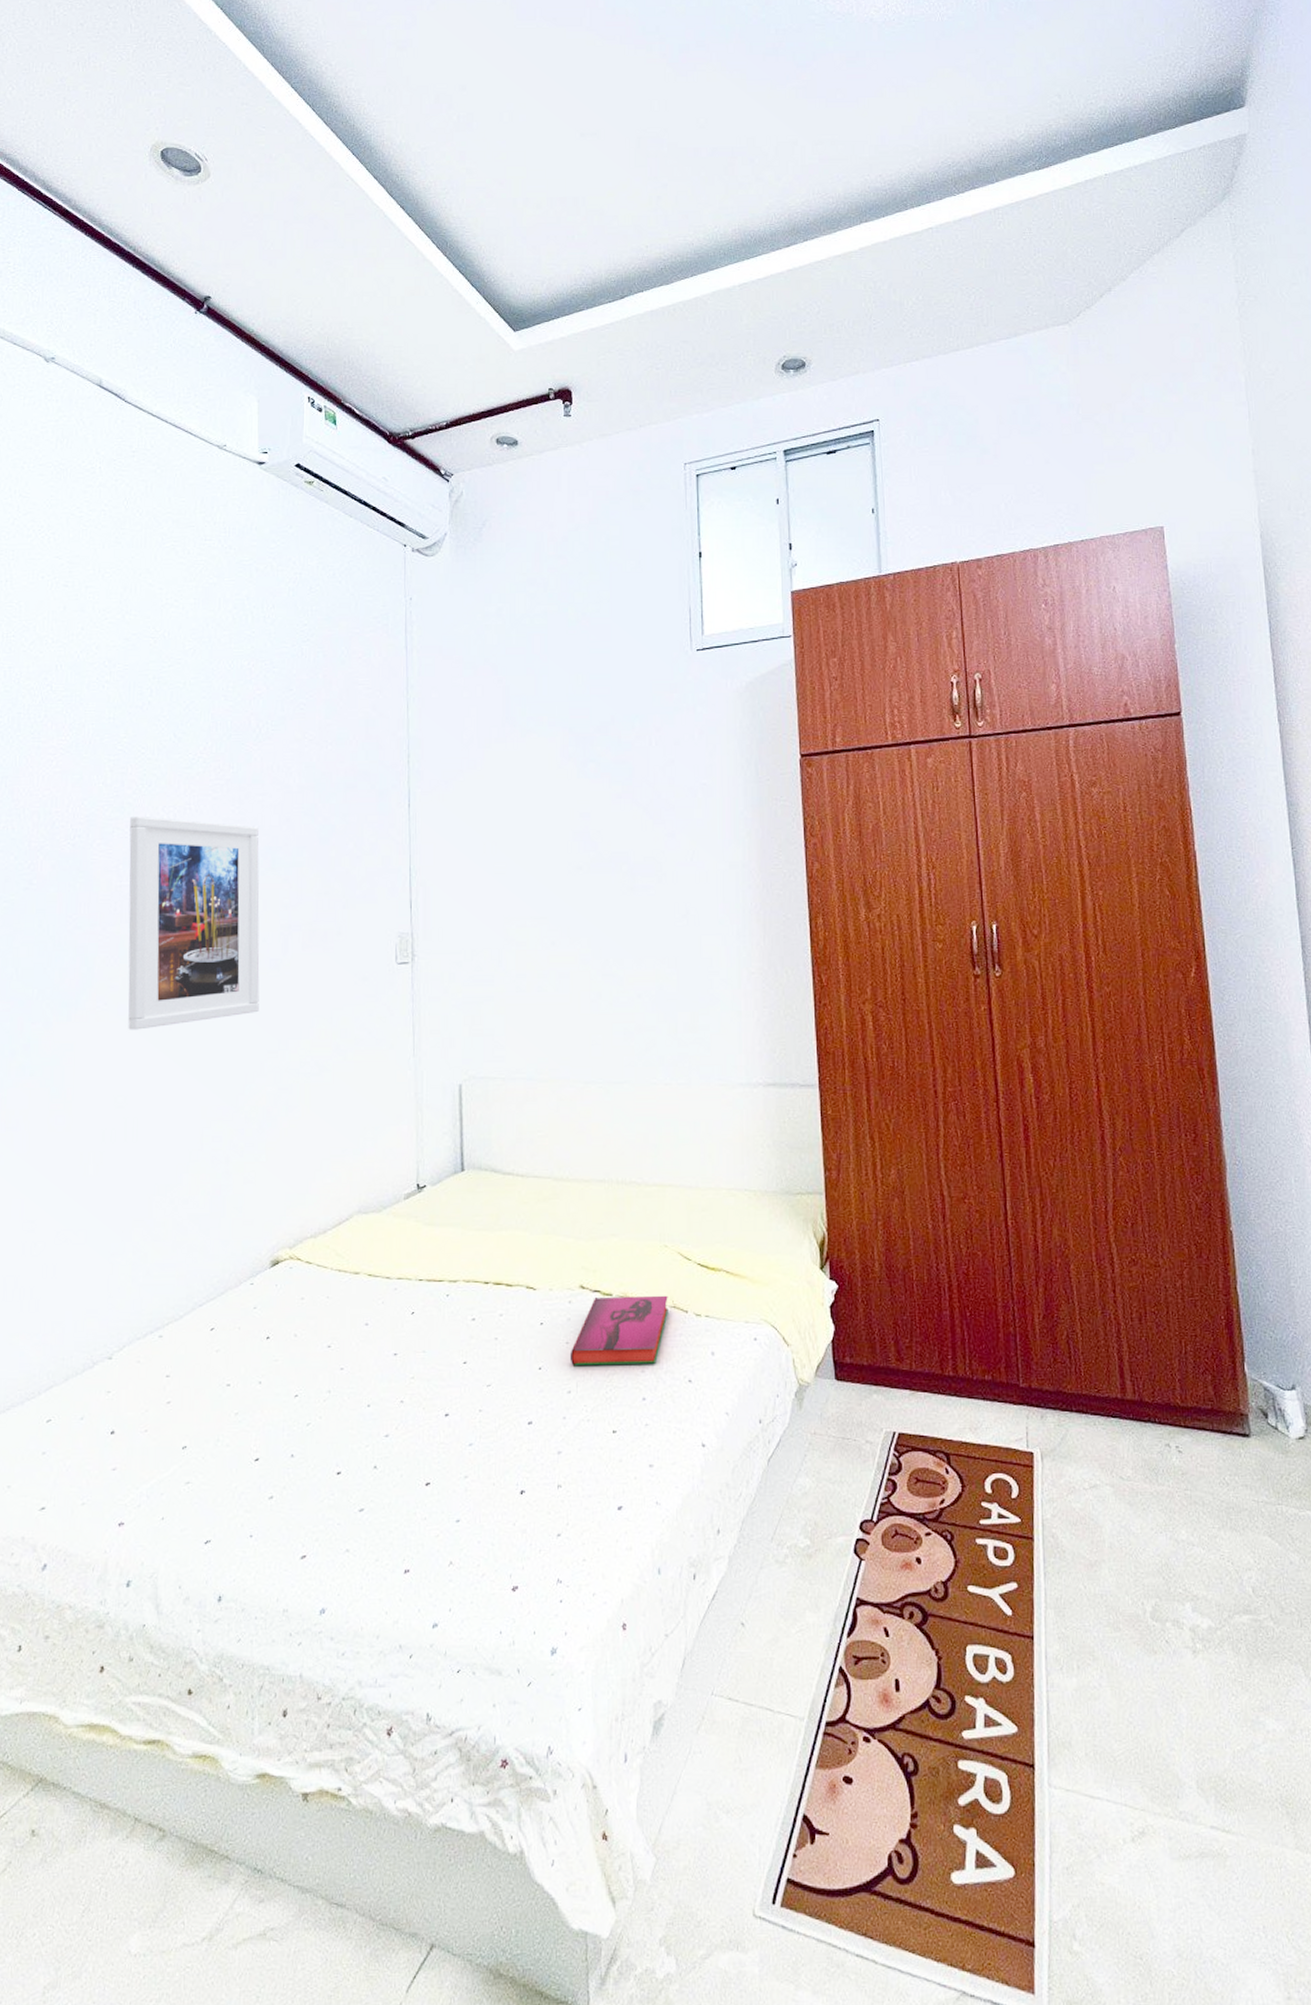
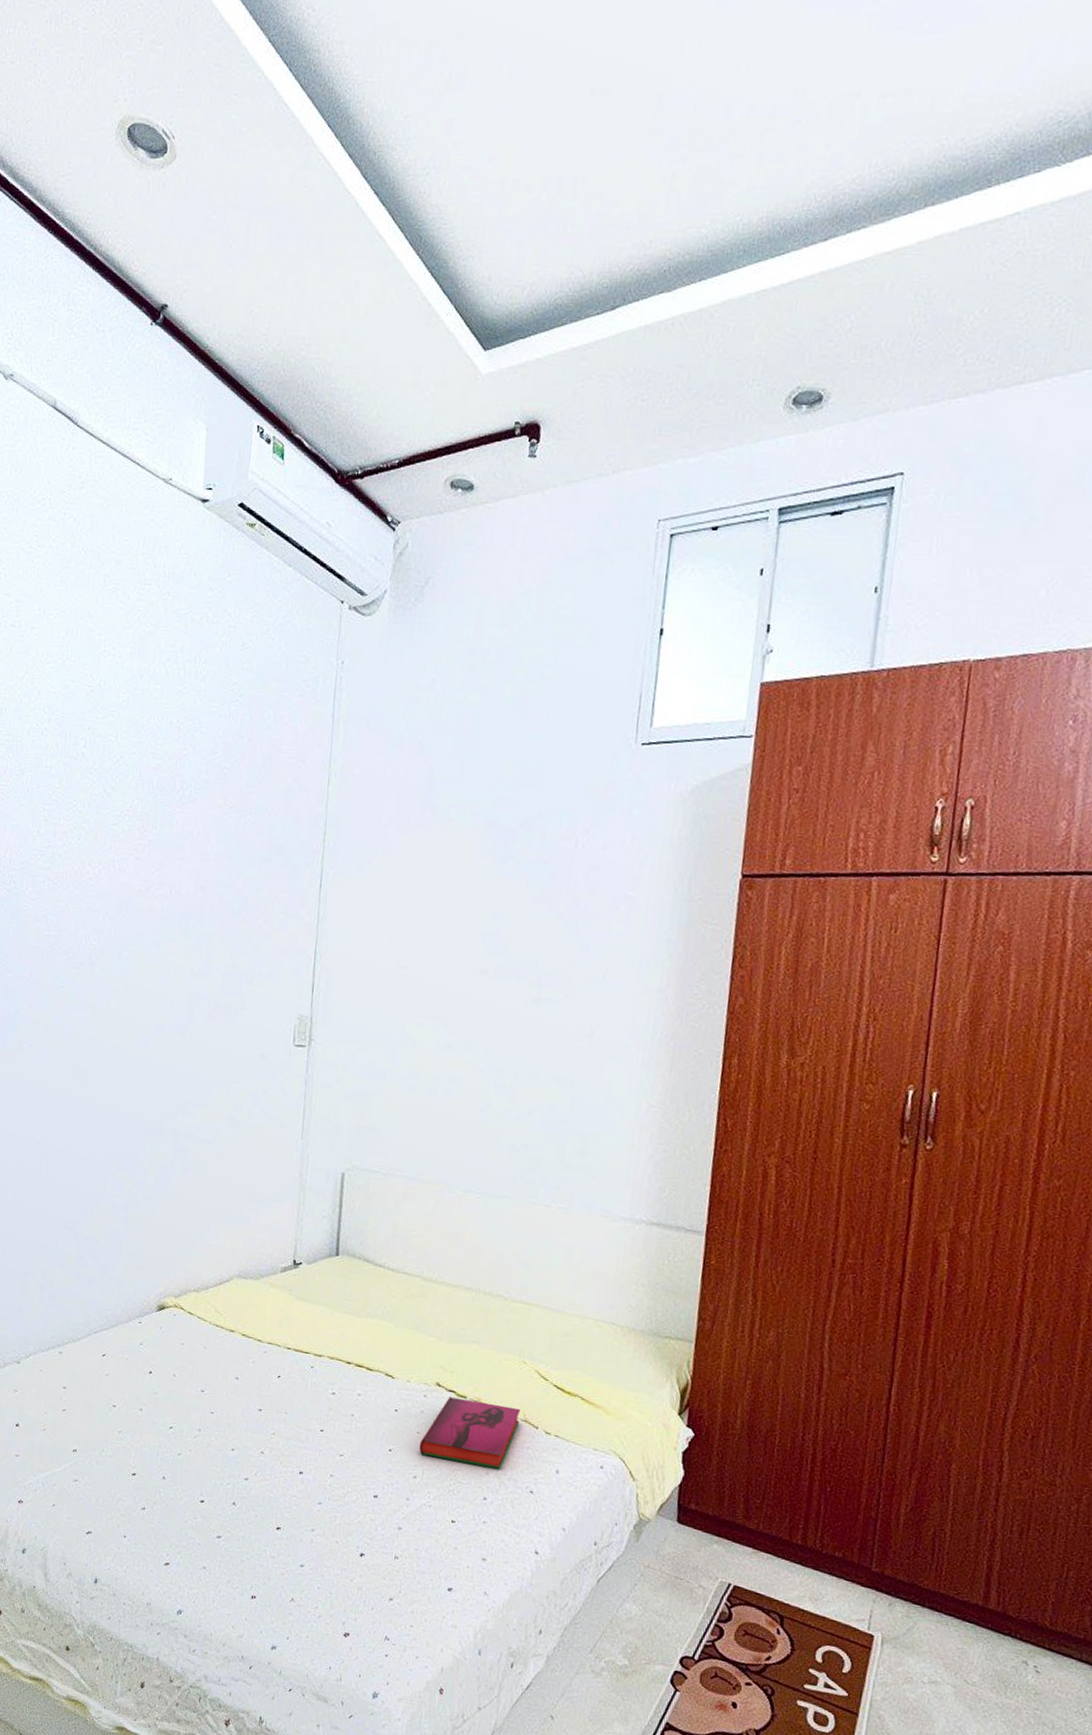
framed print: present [128,815,260,1030] -> none [48,867,175,1075]

